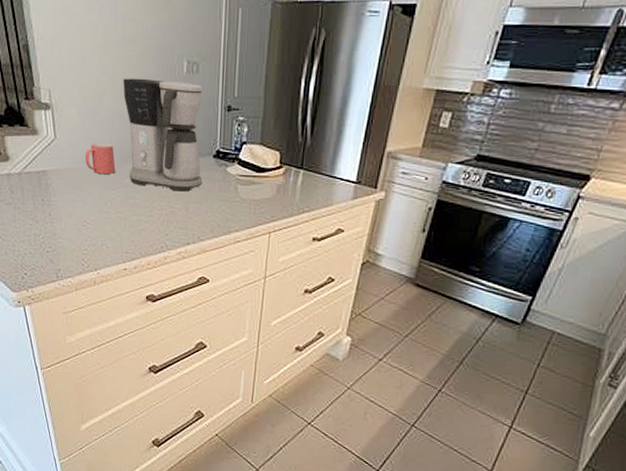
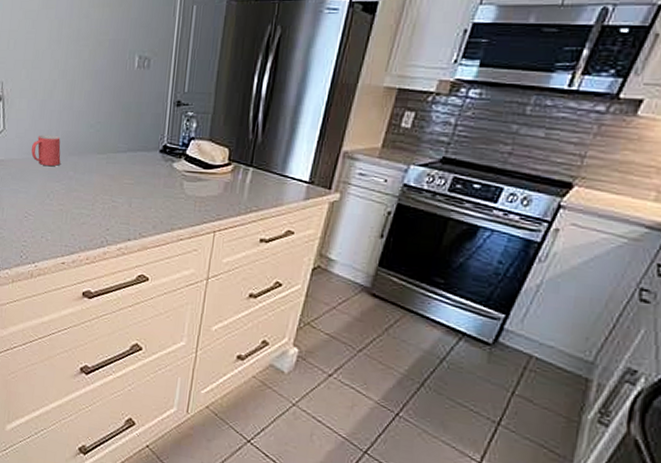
coffee maker: present [123,78,203,192] -> none [73,72,153,186]

